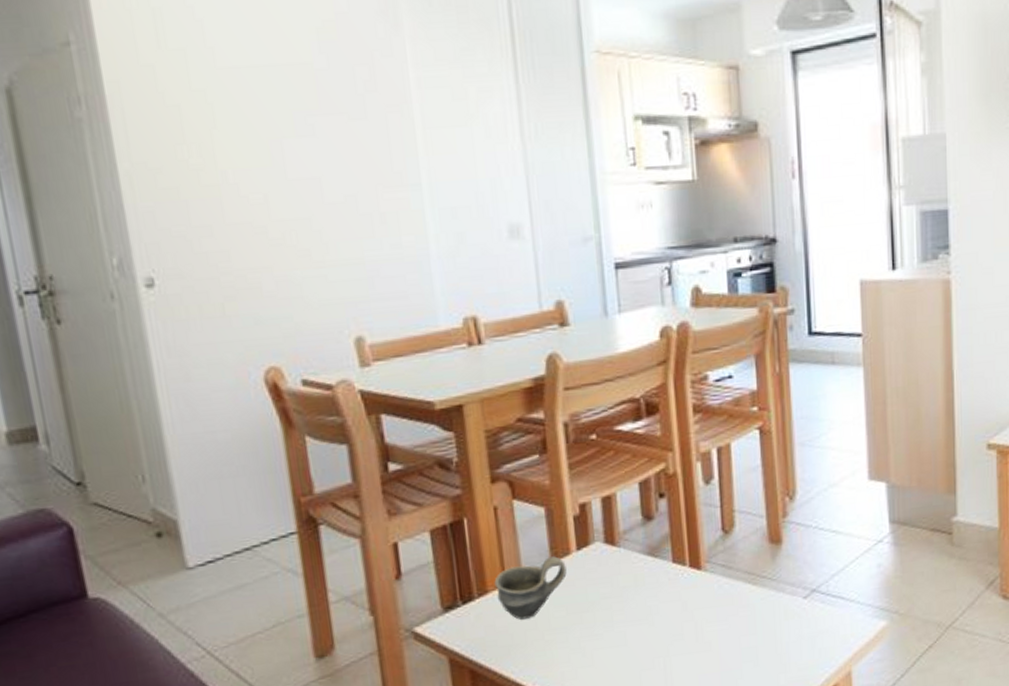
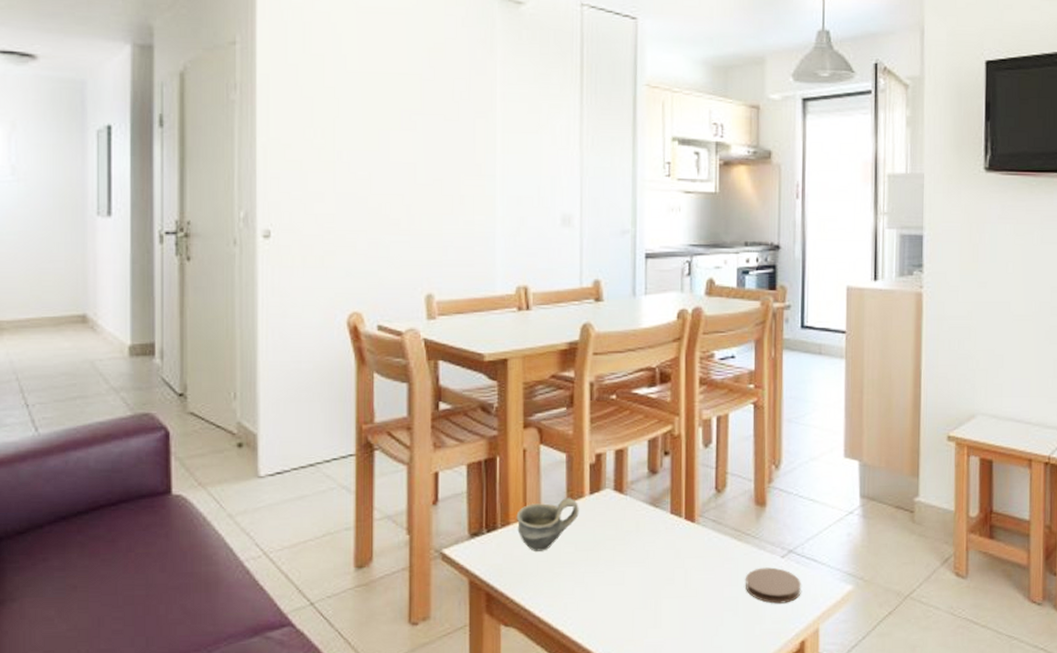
coaster: none [765,610,829,649] -> present [746,567,801,604]

